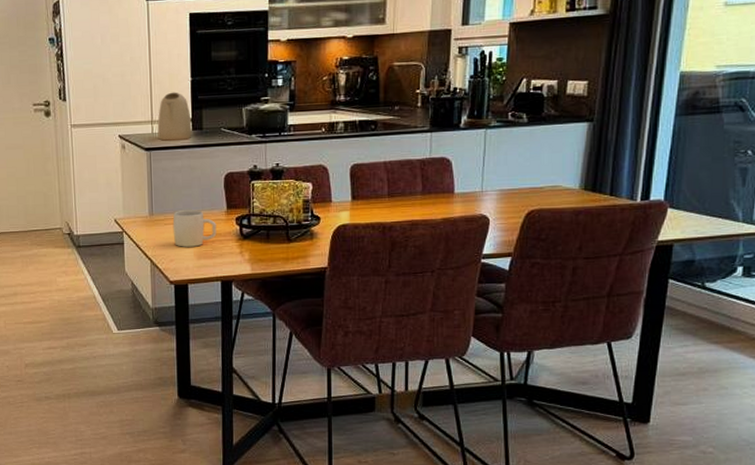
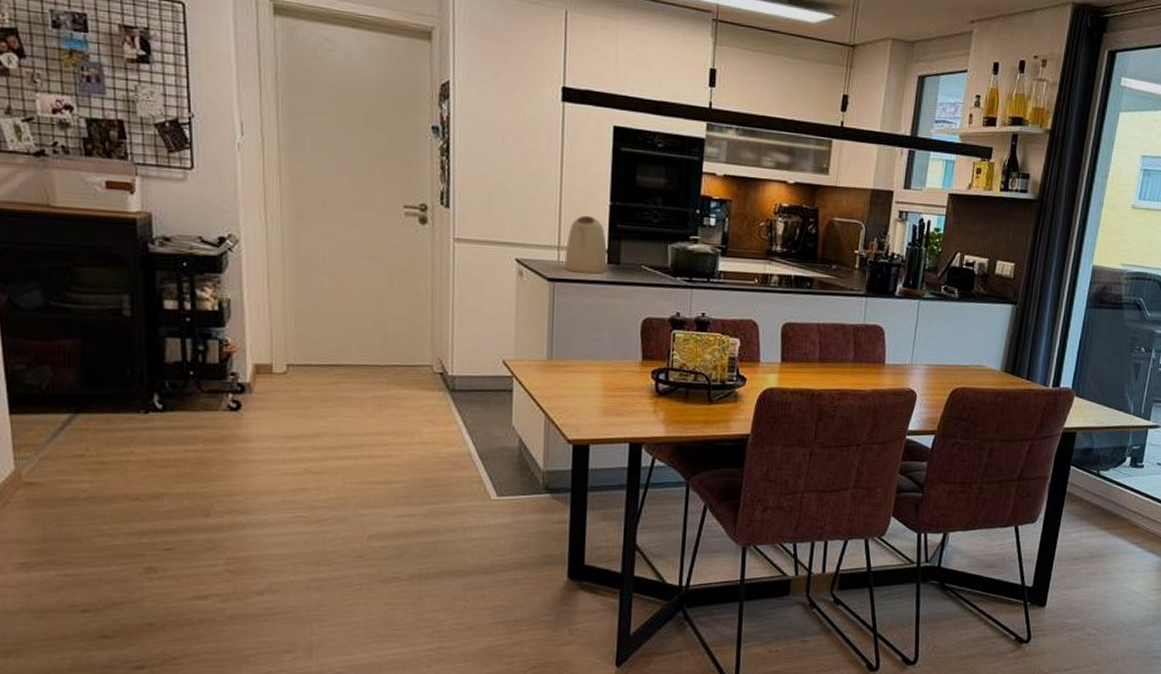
mug: present [172,210,217,247] -> none [575,357,629,401]

